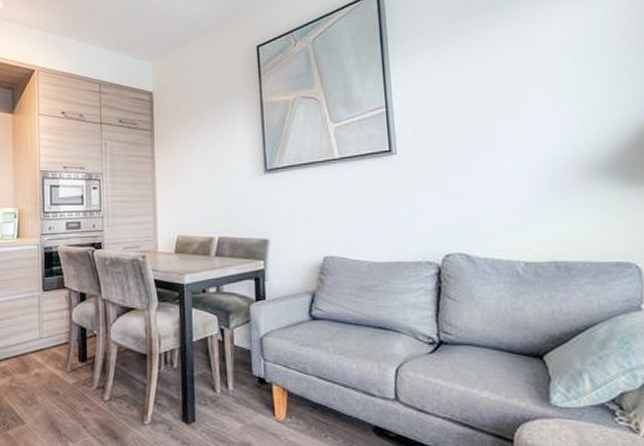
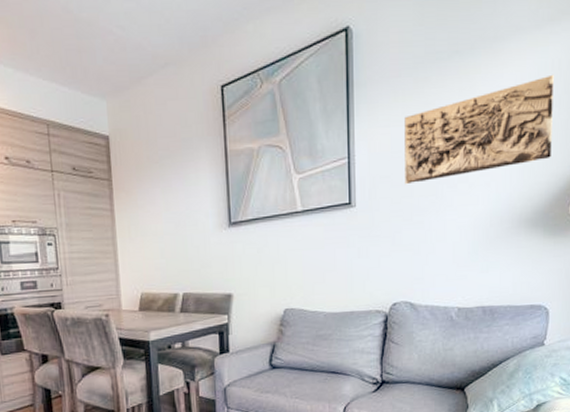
relief panel: none [444,21,618,132] -> present [404,74,554,185]

